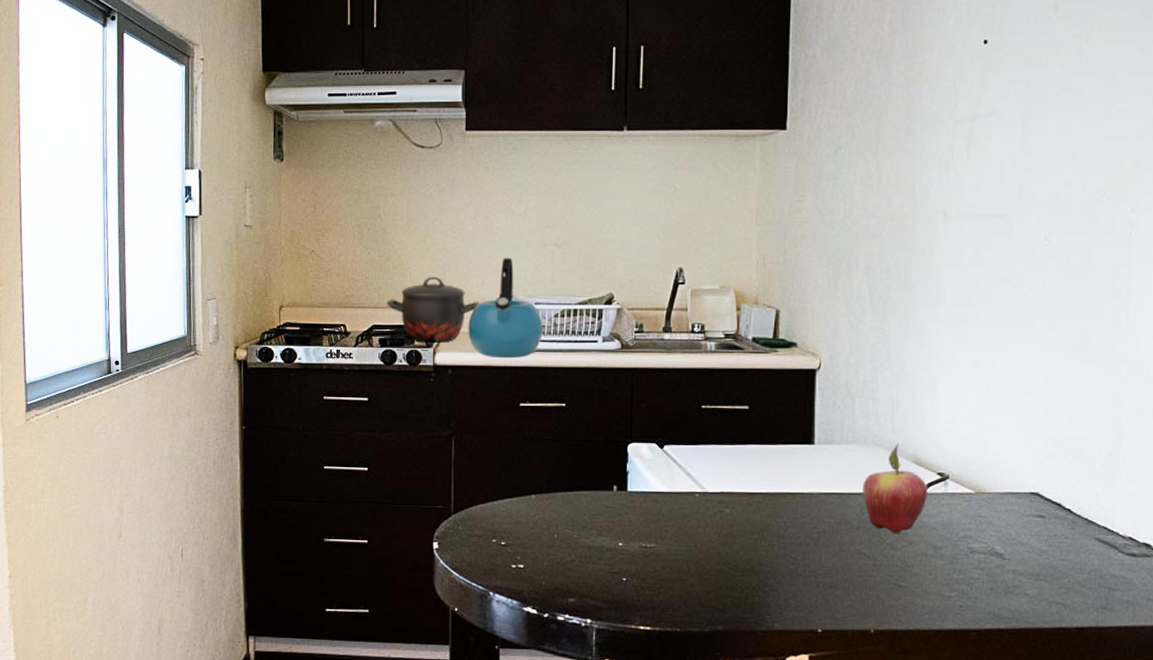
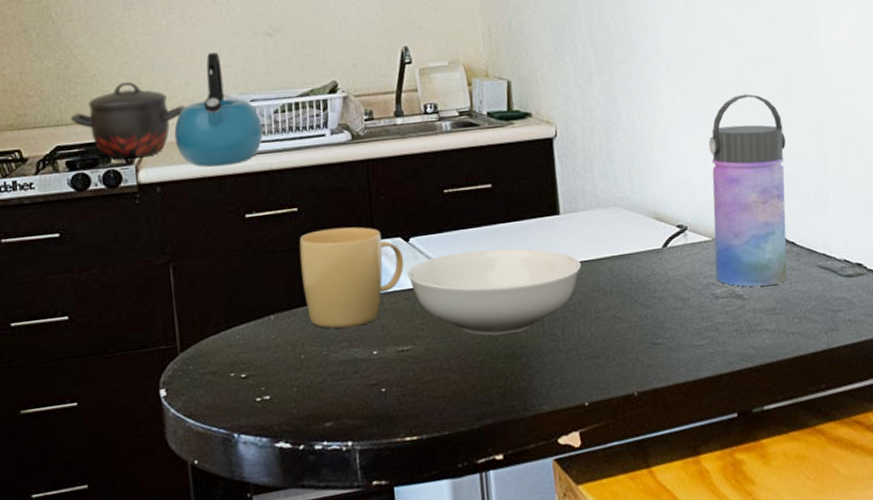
mug: none [562,426,657,518] -> present [299,227,404,329]
bowl: none [658,466,830,550] -> present [407,248,581,336]
fruit: present [862,442,928,533] -> none [610,201,671,292]
water bottle: none [975,349,1074,550] -> present [708,94,787,287]

